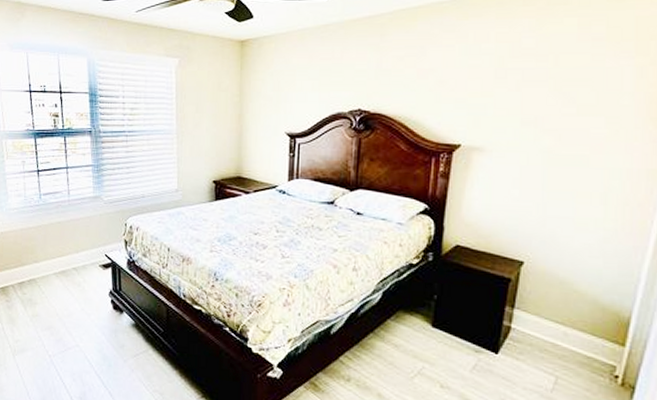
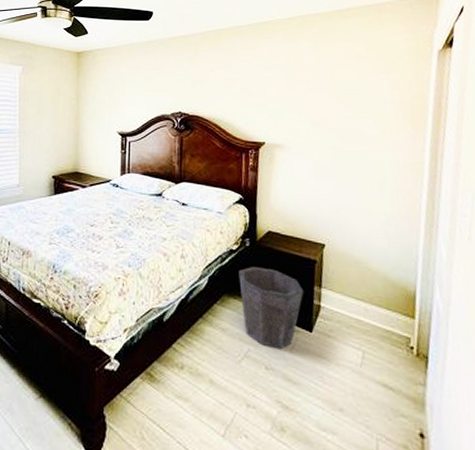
waste bin: none [417,283,493,369] -> present [238,267,304,350]

